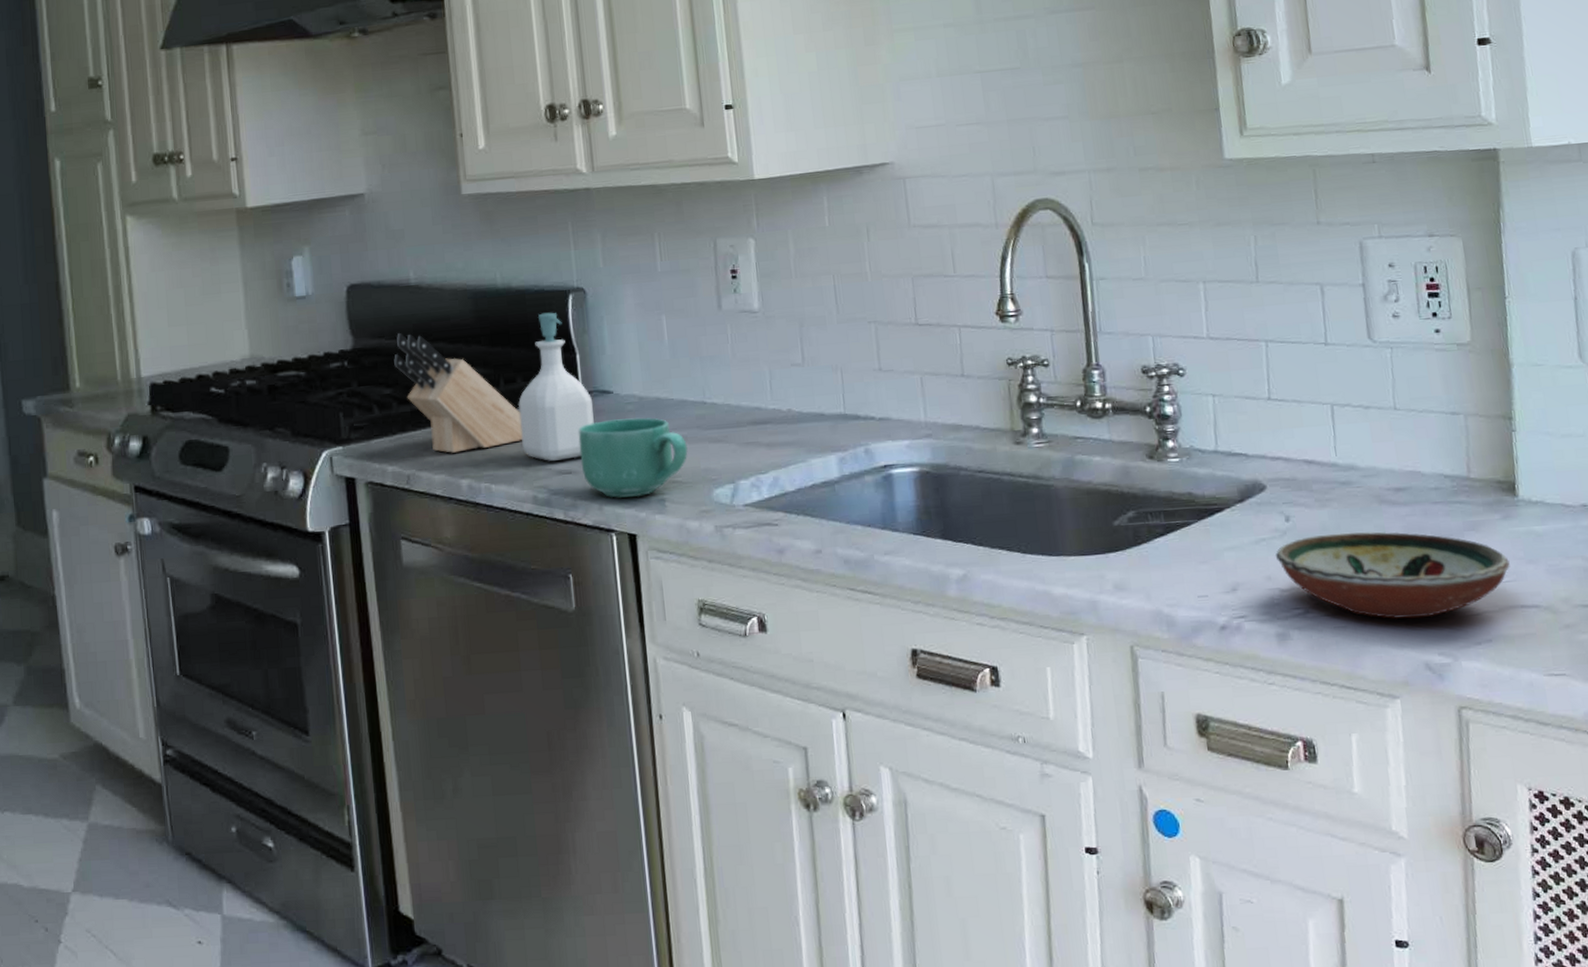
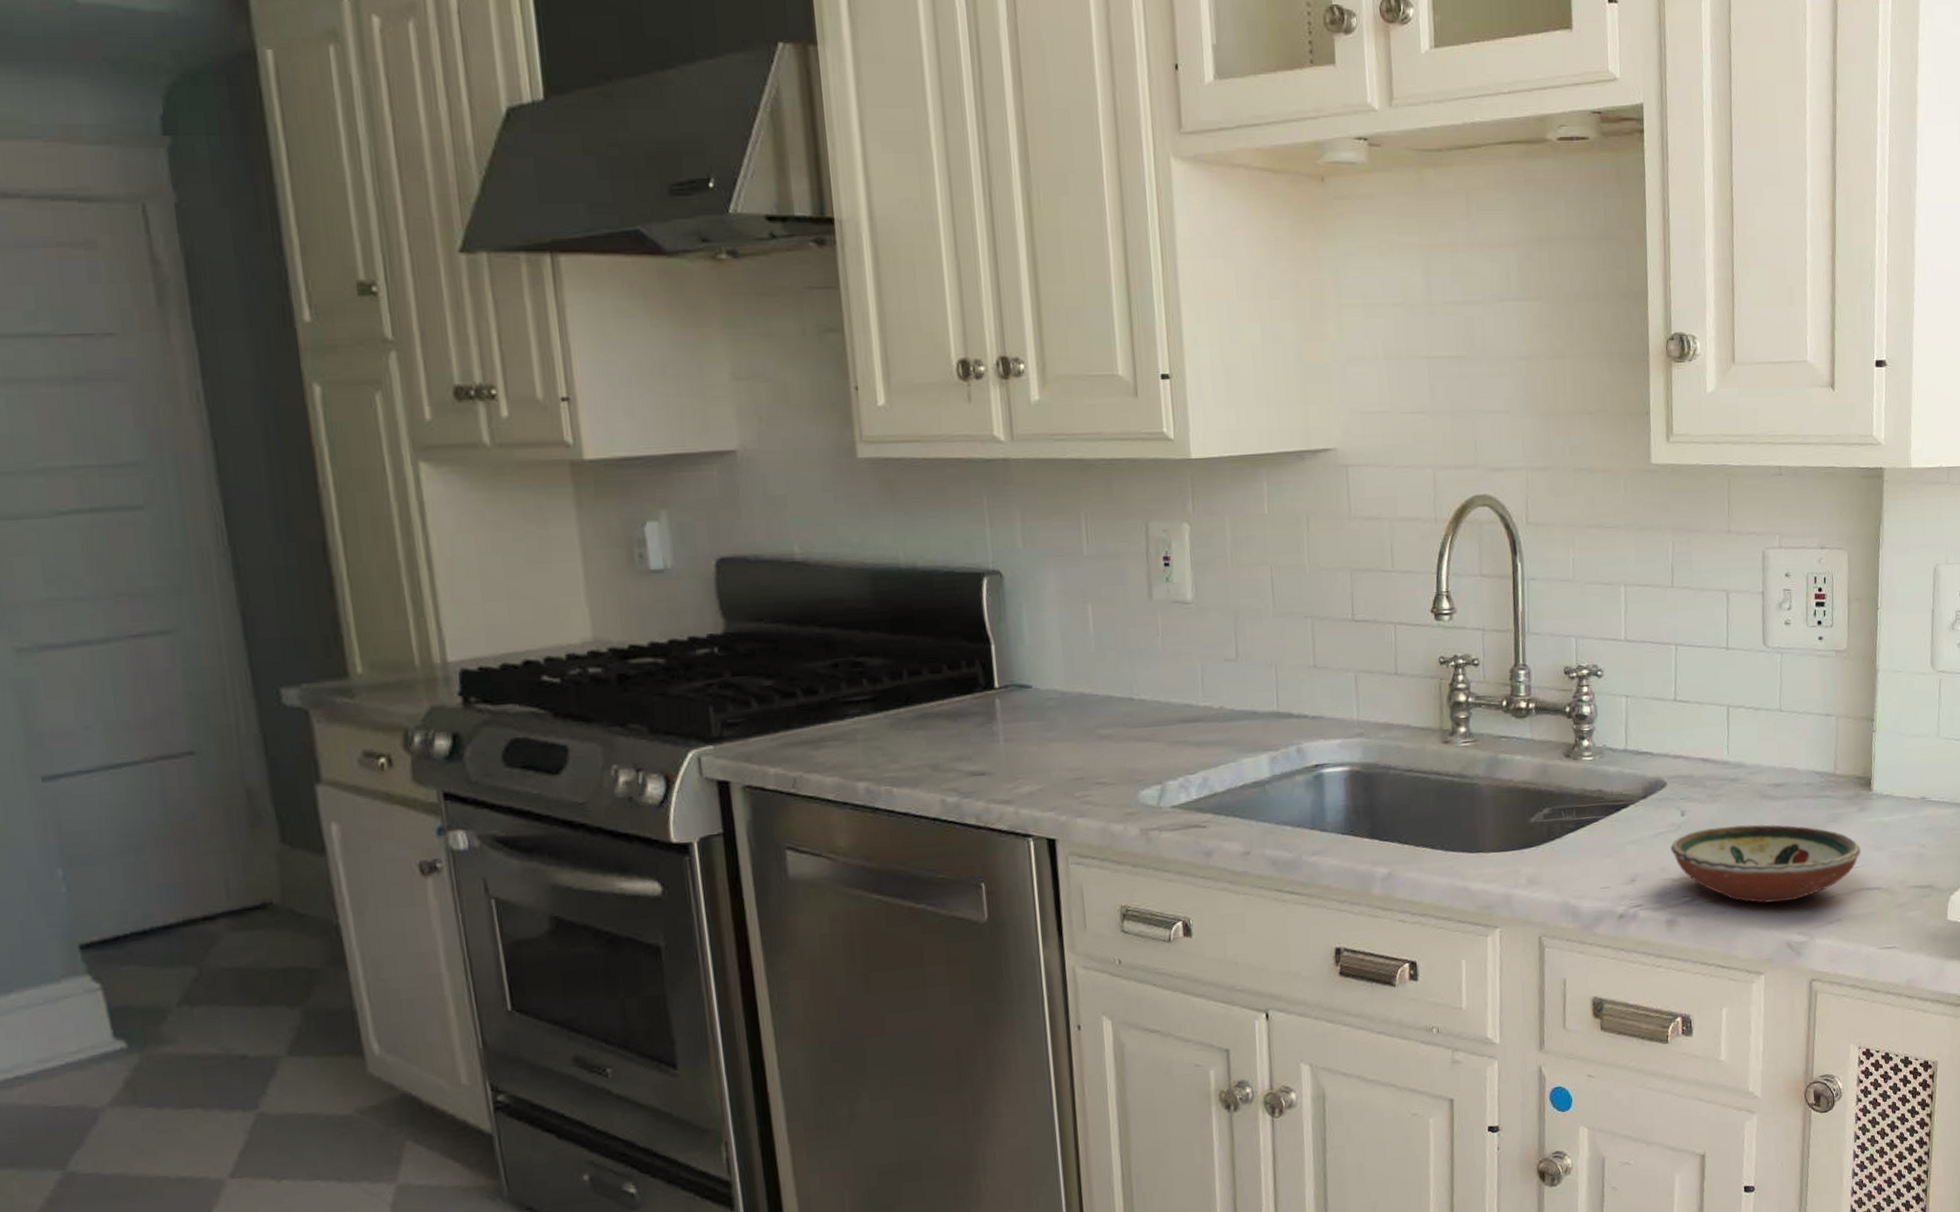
knife block: present [394,333,523,453] -> none [775,616,930,753]
soap bottle: present [517,312,594,462] -> none [923,597,1011,762]
mug: present [579,418,688,498] -> none [993,714,1113,801]

